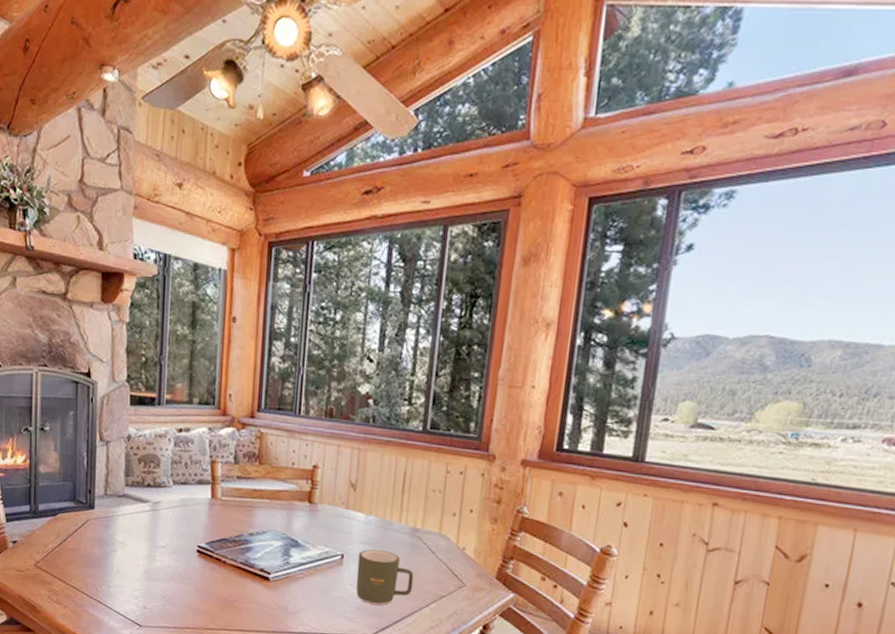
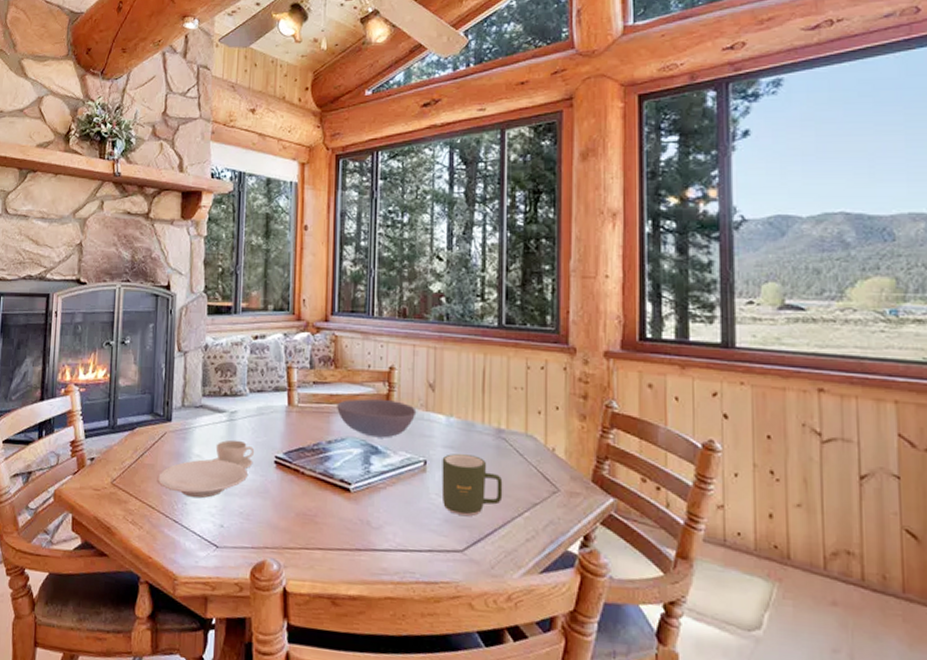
saucer: none [80,546,171,582] -> present [157,459,249,499]
teacup: none [135,528,178,556] -> present [212,439,255,469]
bowl: none [260,495,337,533] -> present [337,399,417,438]

